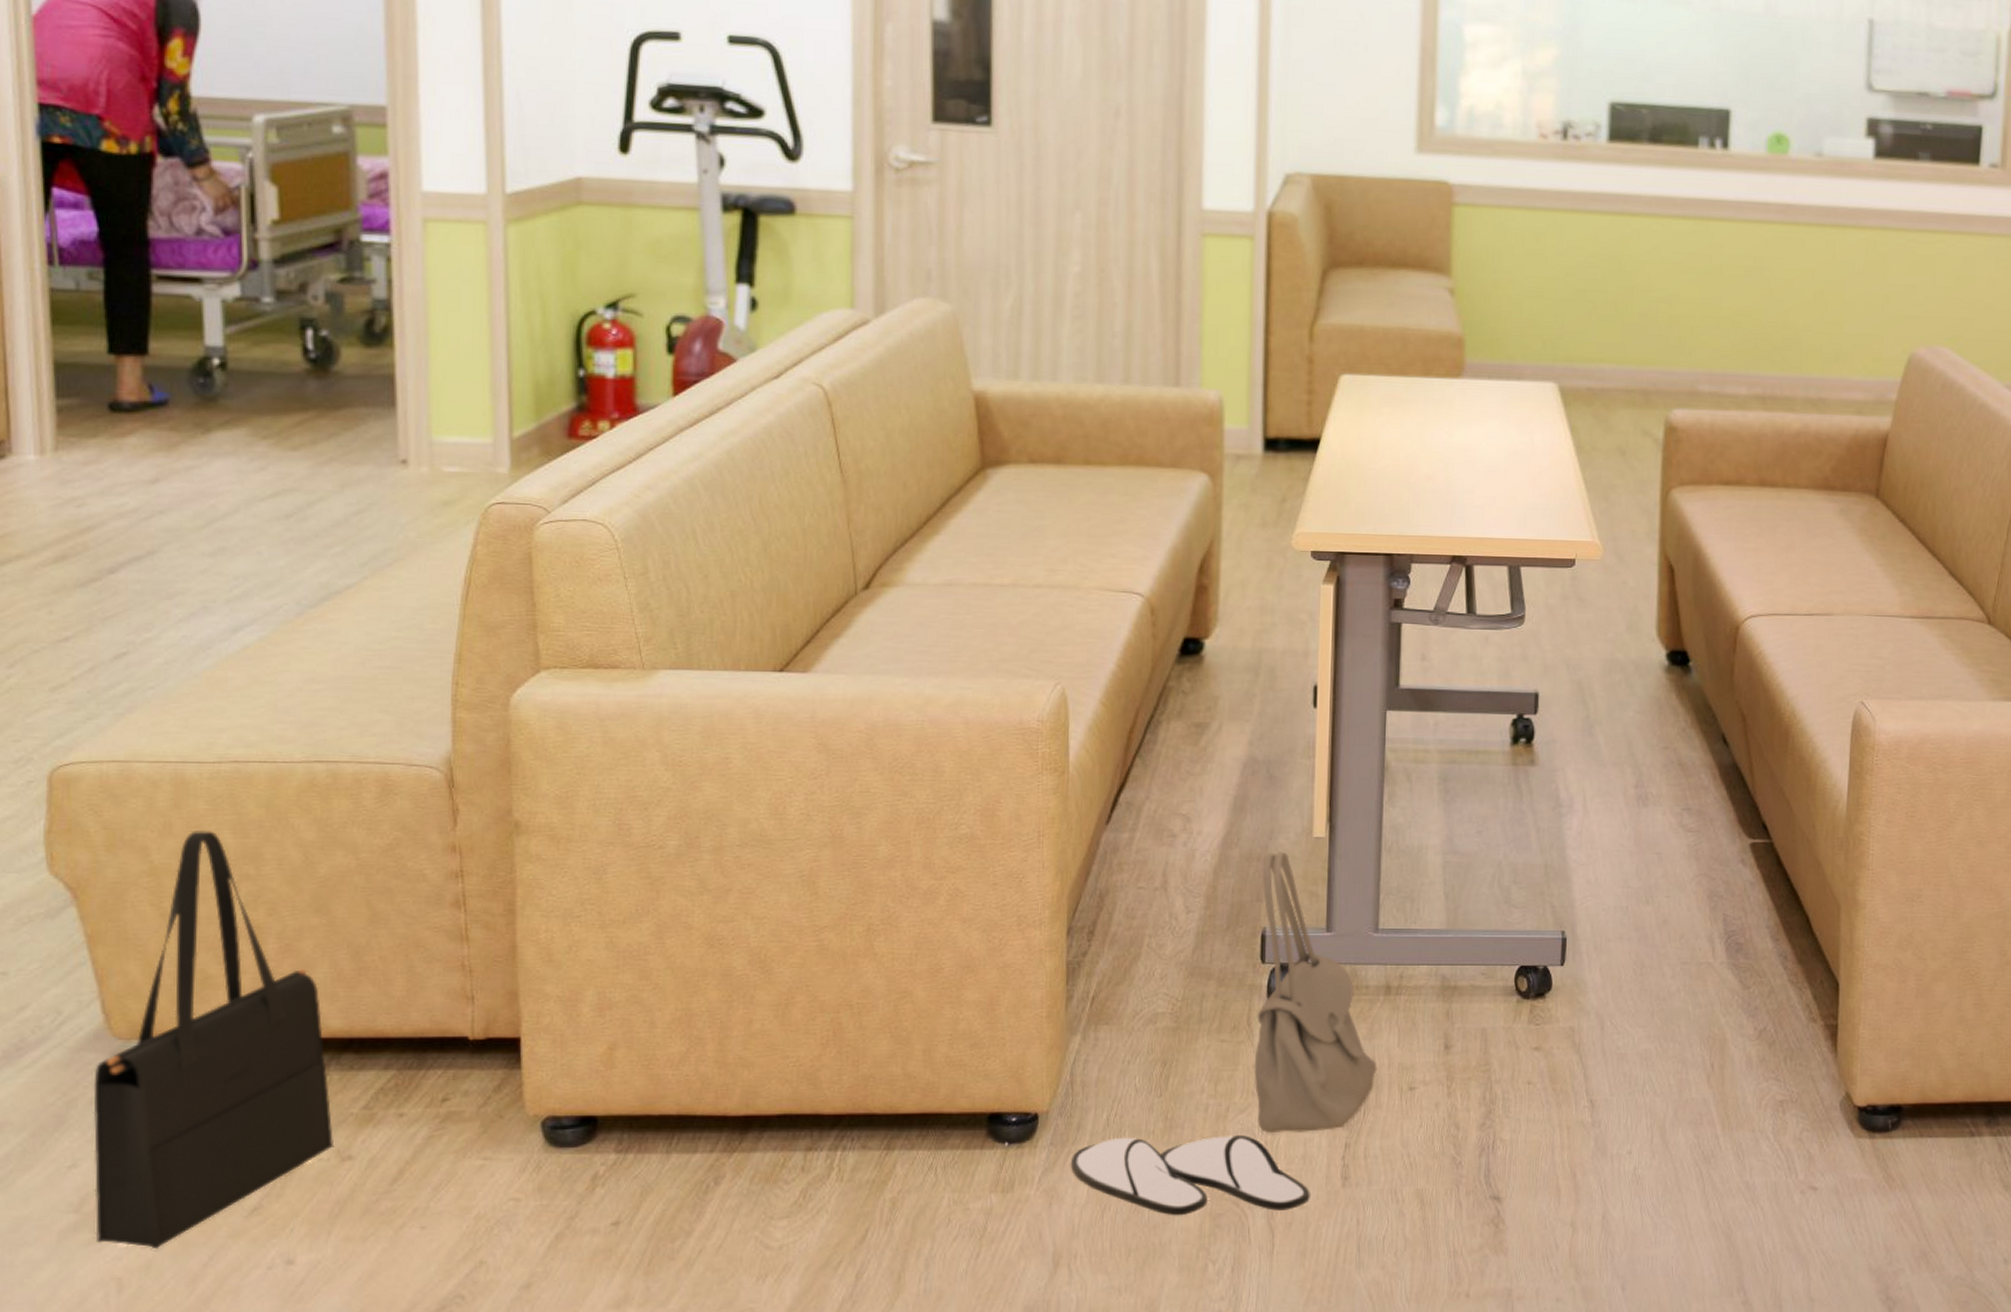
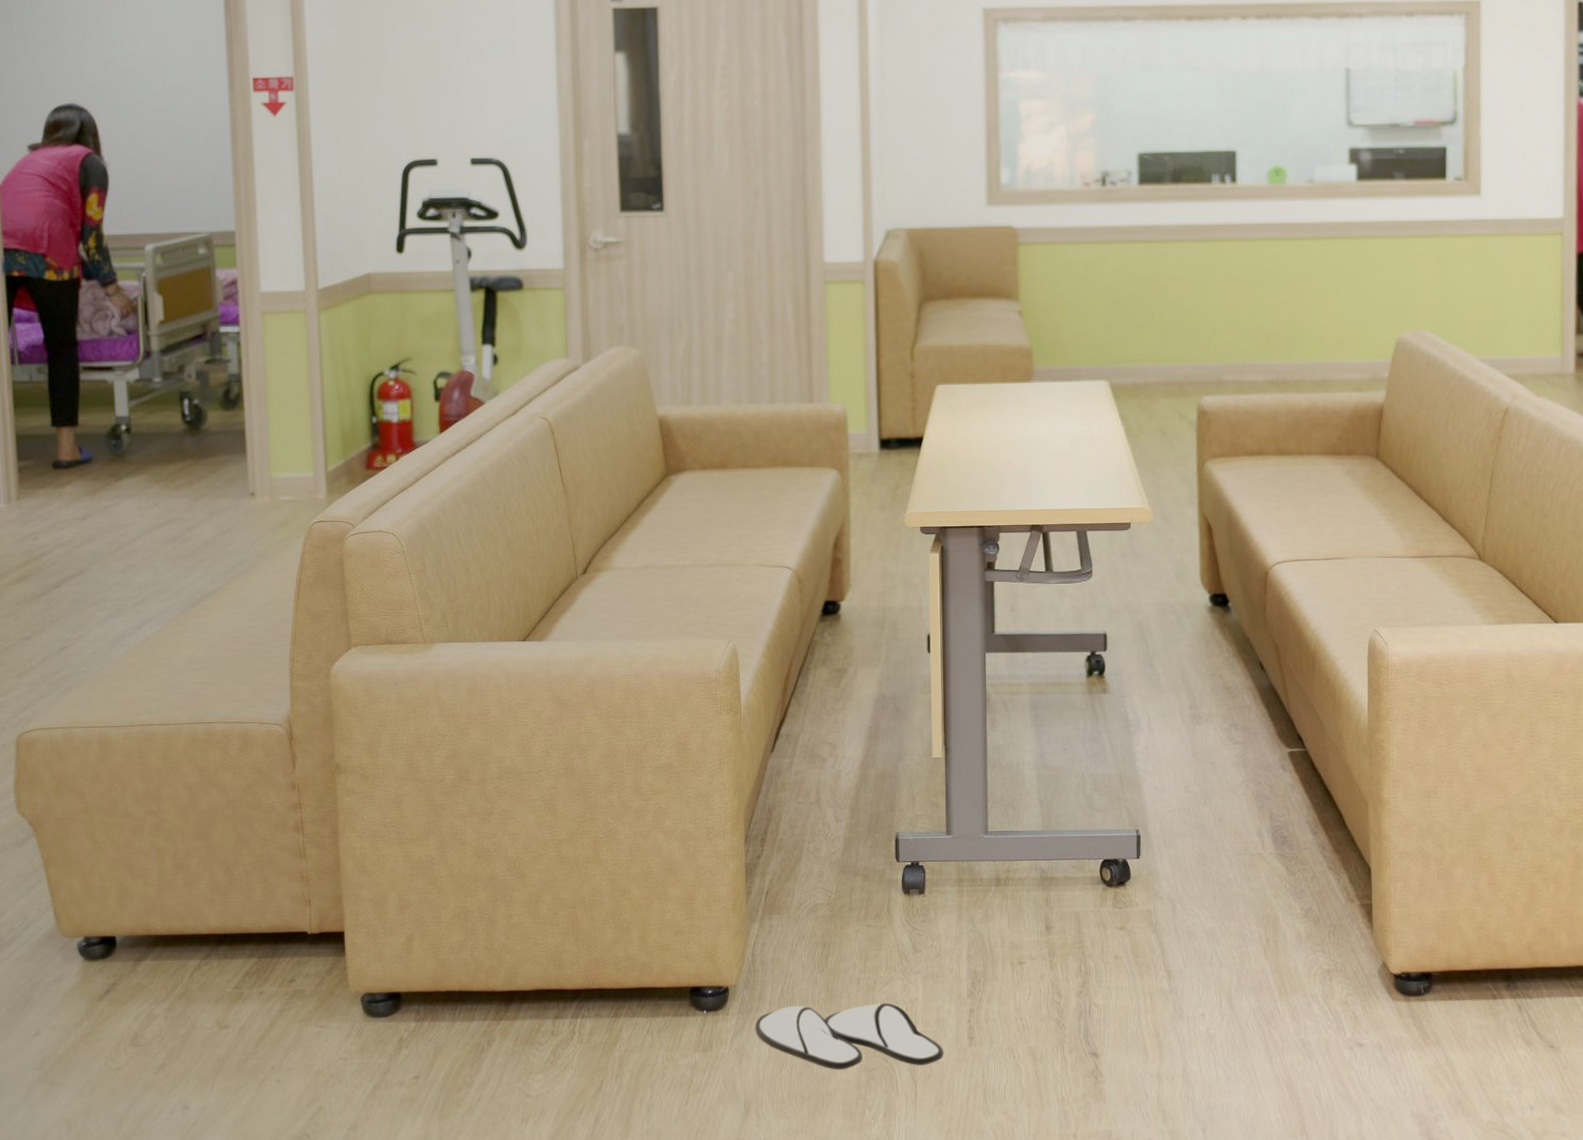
tote bag: present [93,831,335,1250] -> none [49,778,215,1098]
handbag: present [1254,851,1377,1134] -> none [893,770,993,1002]

